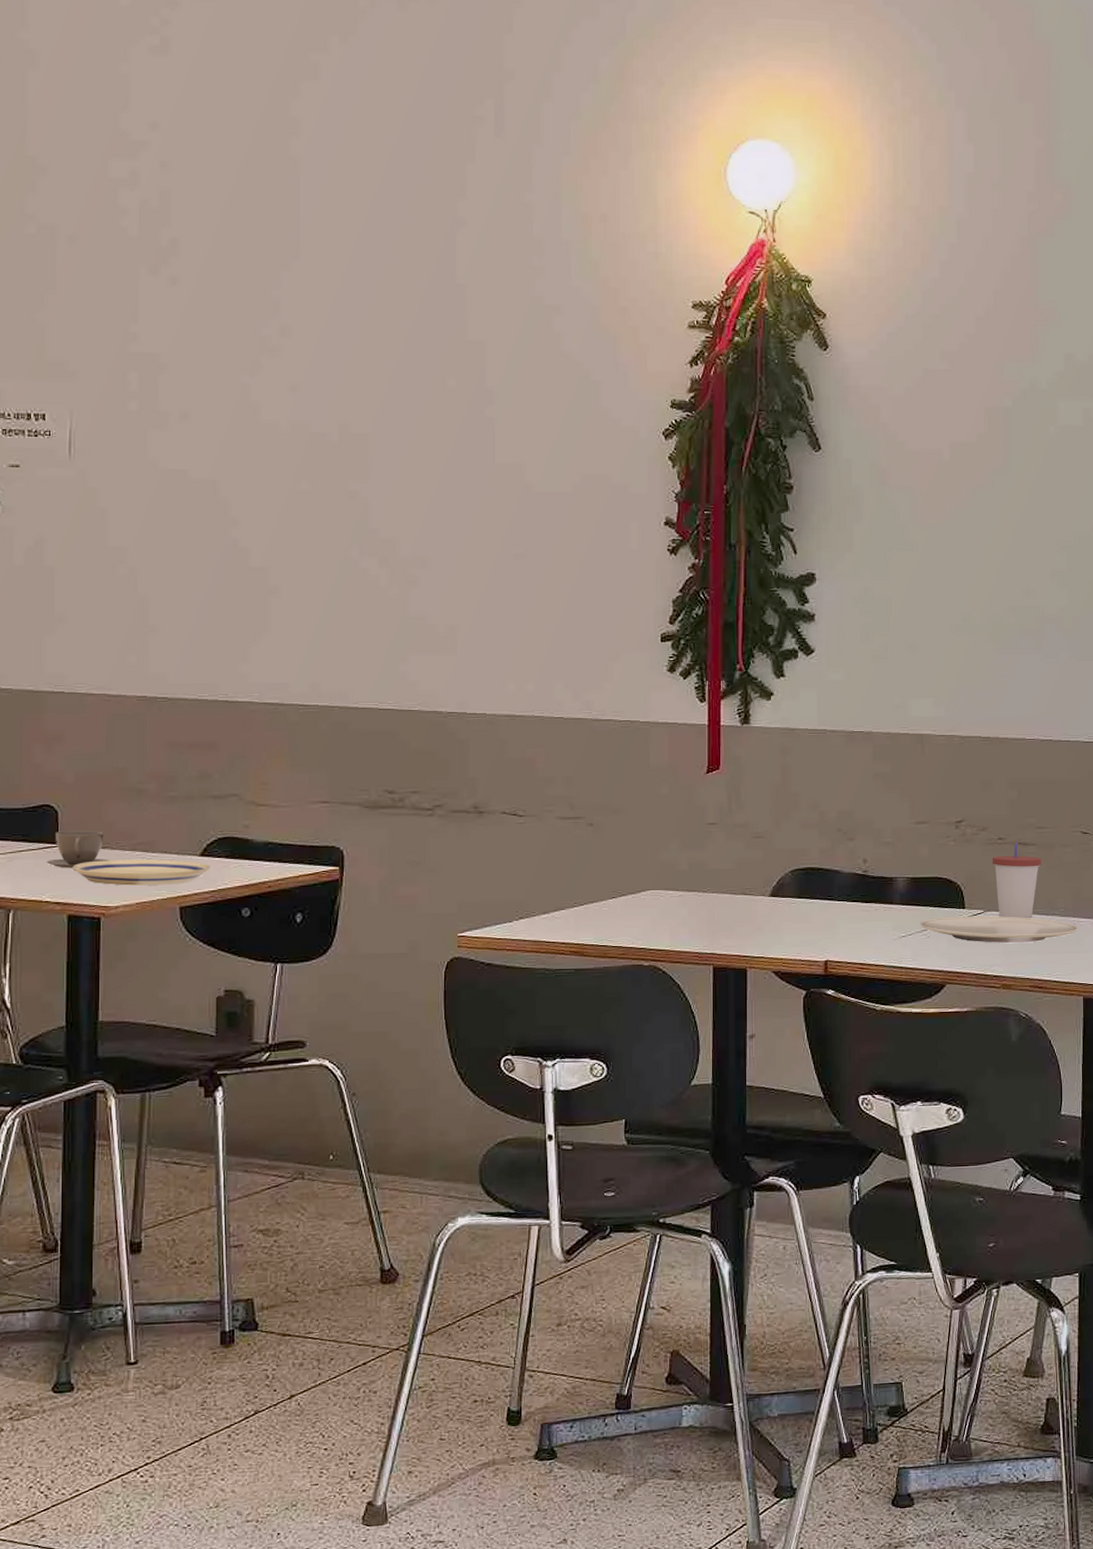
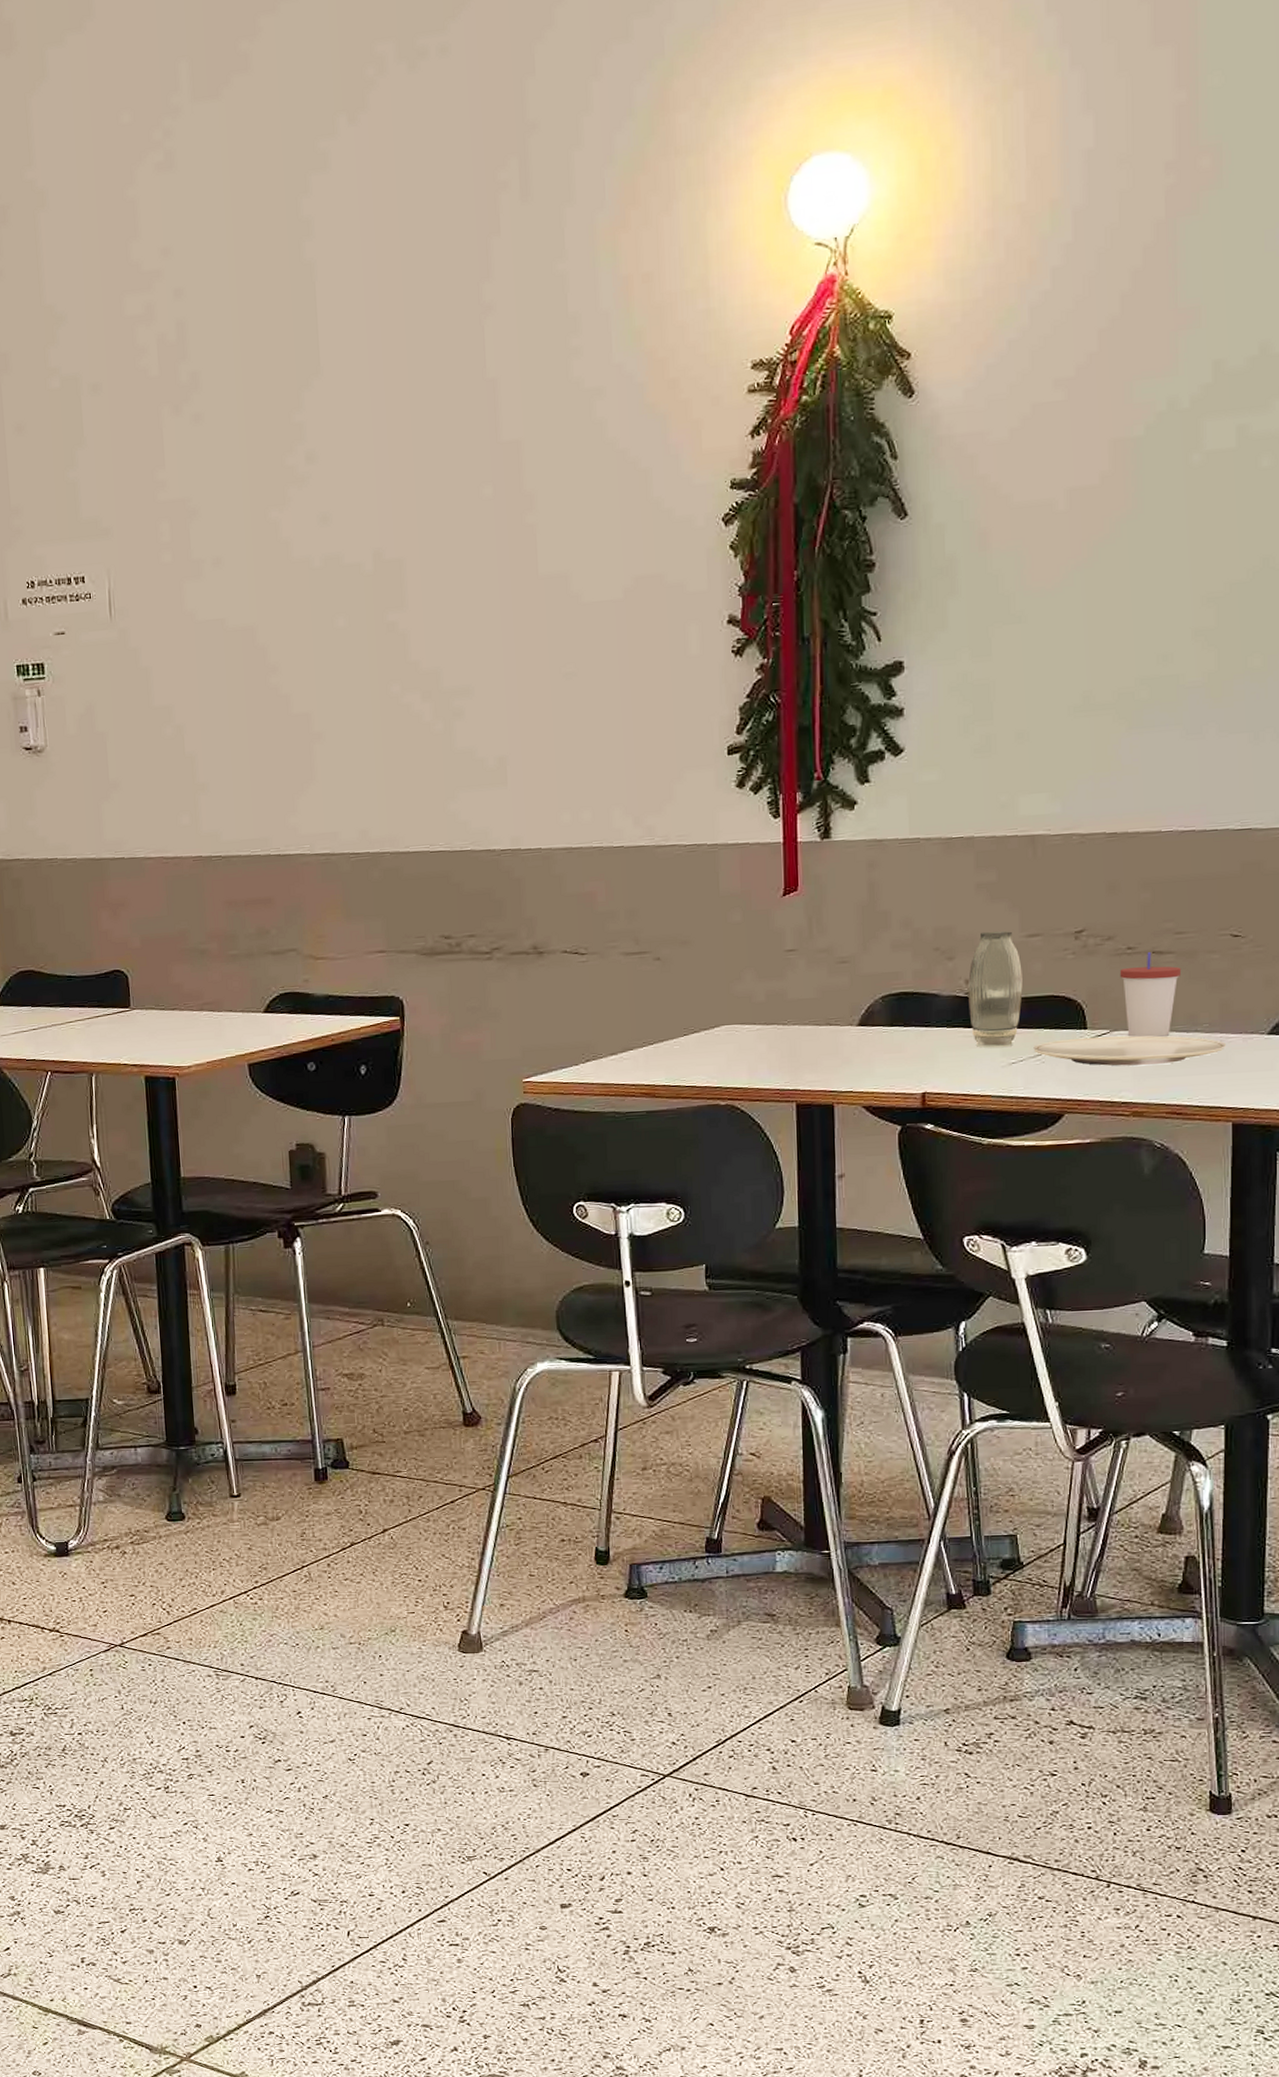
teacup: present [47,830,110,868] -> none [121,993,180,1031]
plate: present [73,859,210,886] -> none [146,1017,274,1046]
vase: none [866,817,912,923] -> present [968,931,1023,1049]

